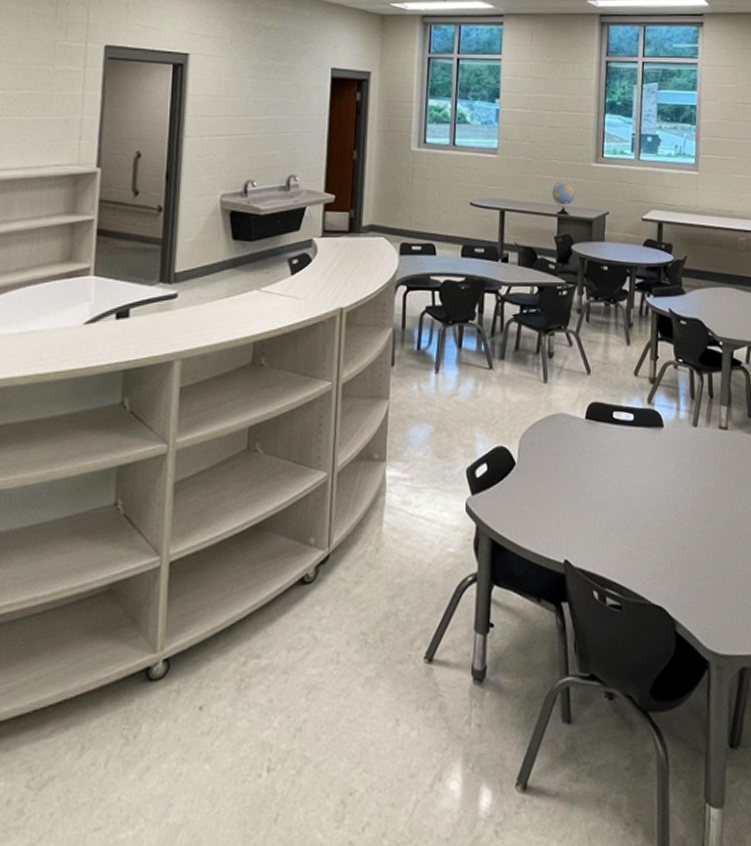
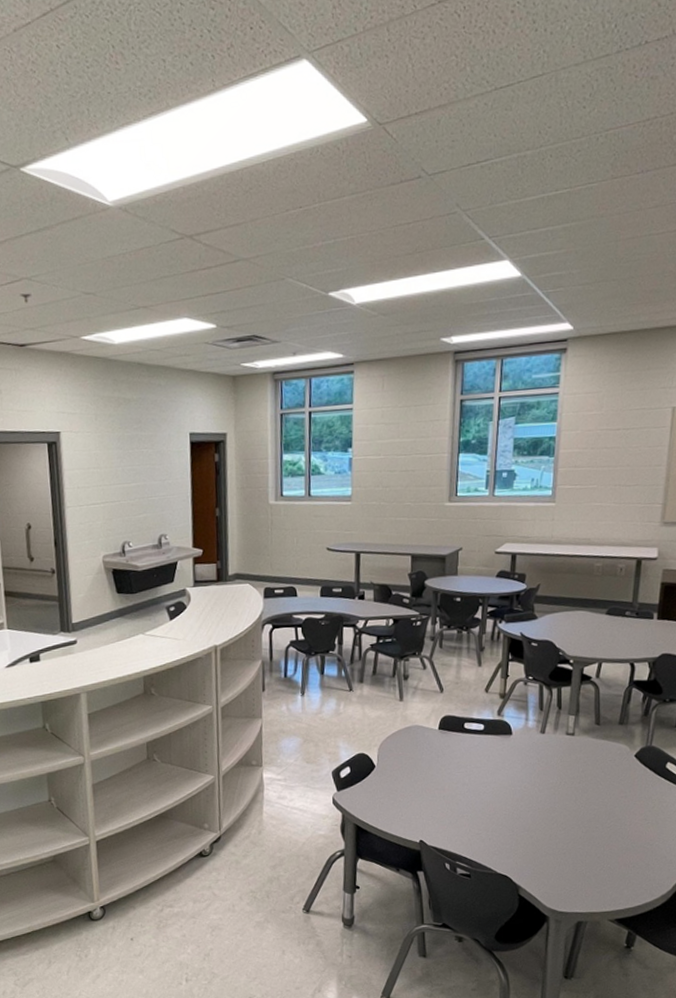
globe: present [552,181,576,216] -> none [406,522,429,554]

